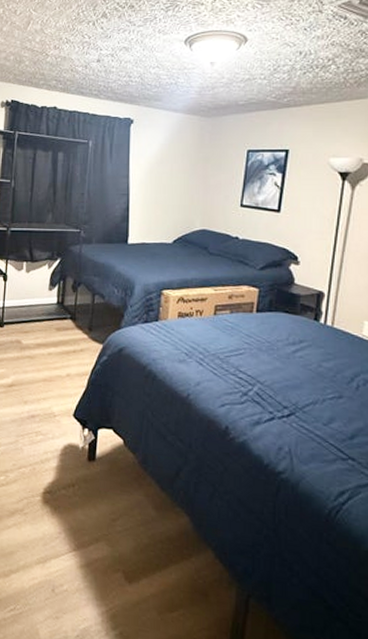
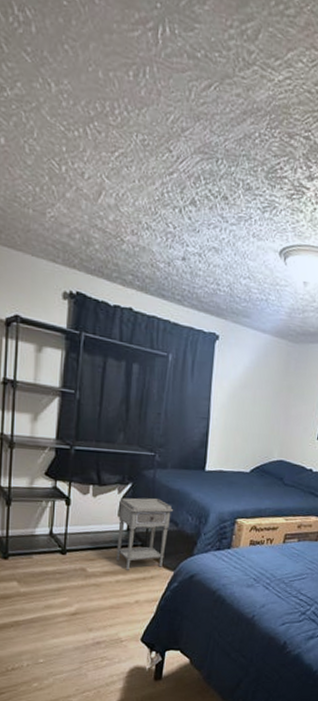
nightstand: none [48,272,100,343] -> present [116,497,174,570]

